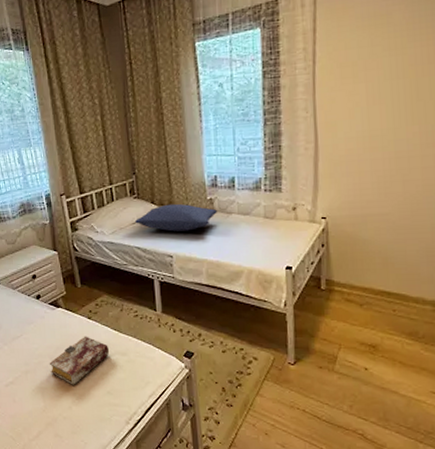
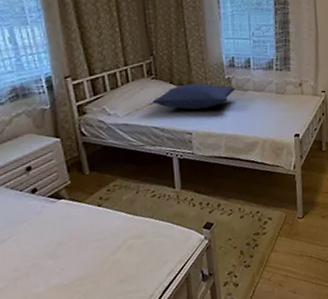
book: present [49,336,109,385] -> none [47,225,122,282]

